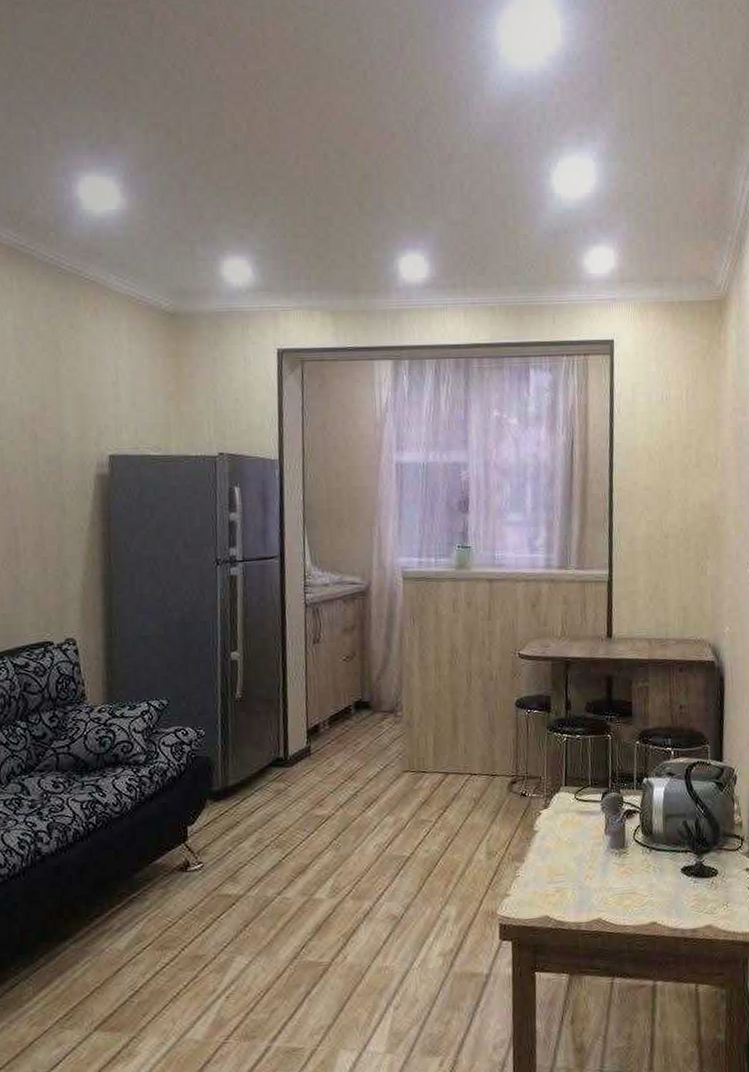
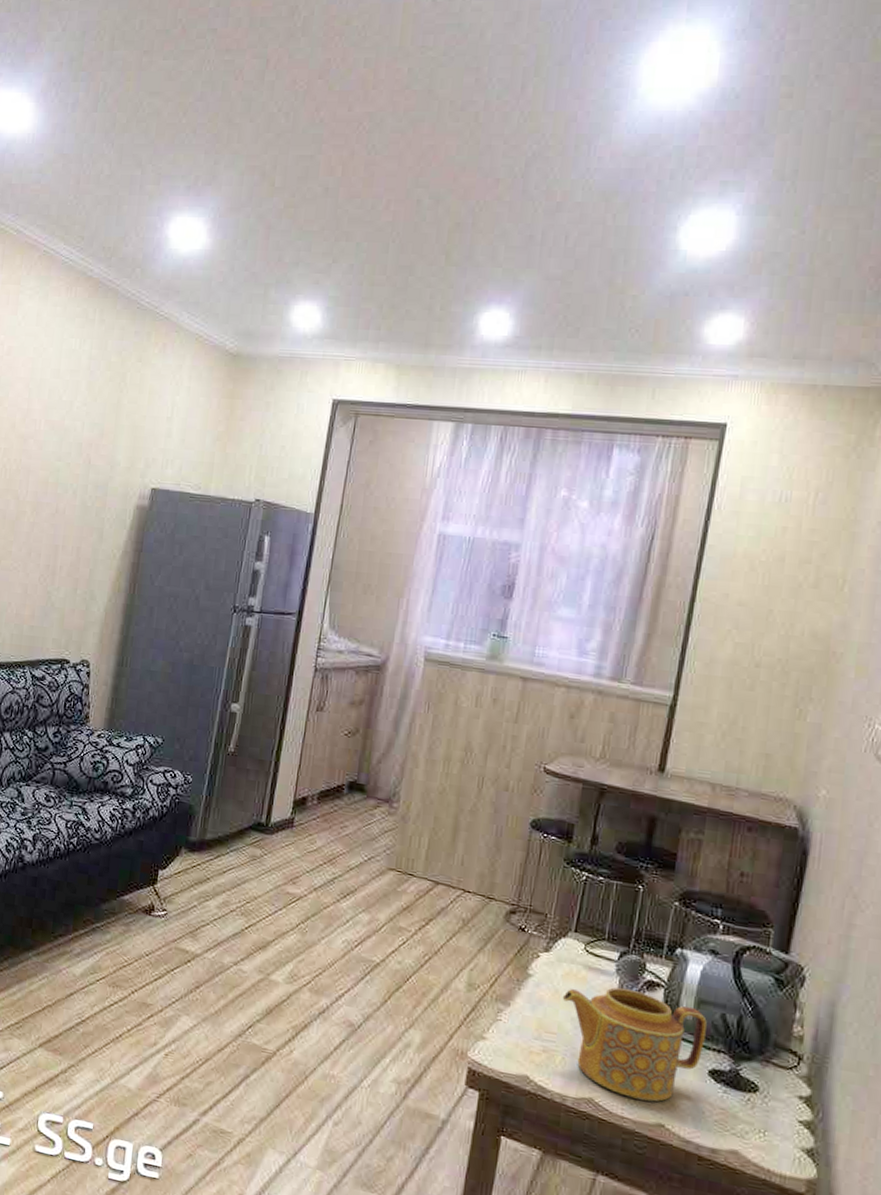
teapot: none [564,821,675,909] -> present [562,987,707,1102]

